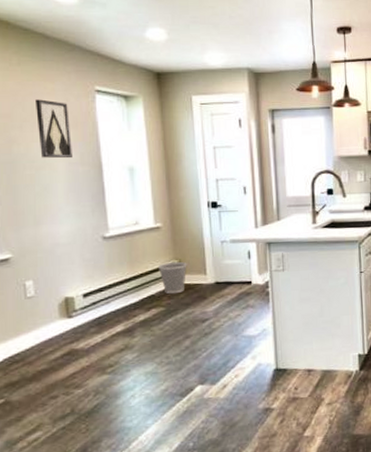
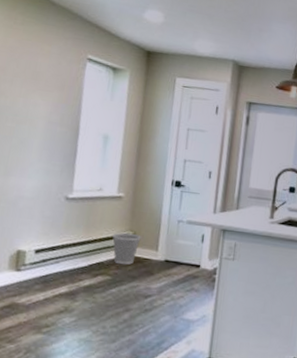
wall art: present [36,99,72,159] -> none [25,58,59,118]

